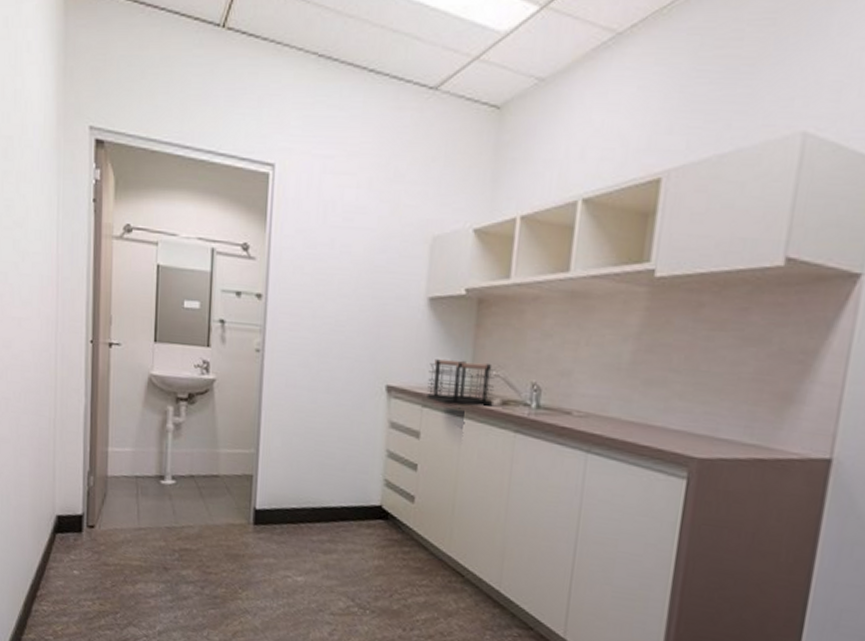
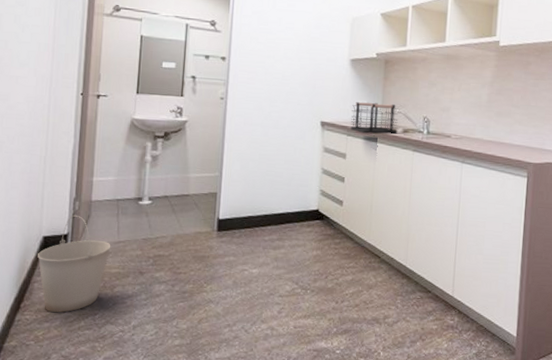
bucket: none [52,492,131,607] -> present [38,214,111,313]

